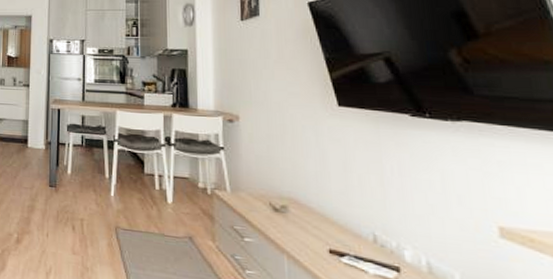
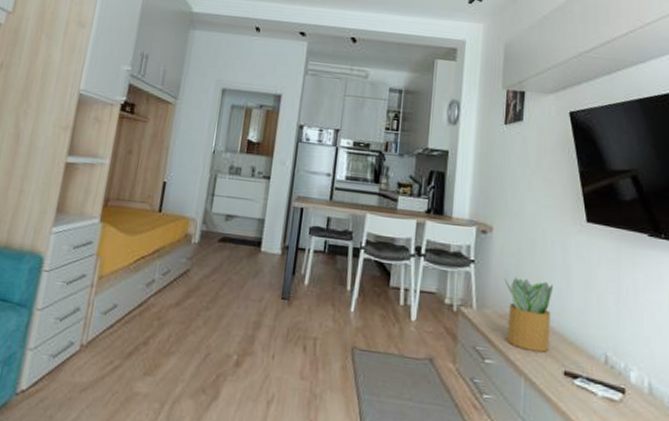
potted plant: none [257,161,310,232] -> present [505,277,553,352]

